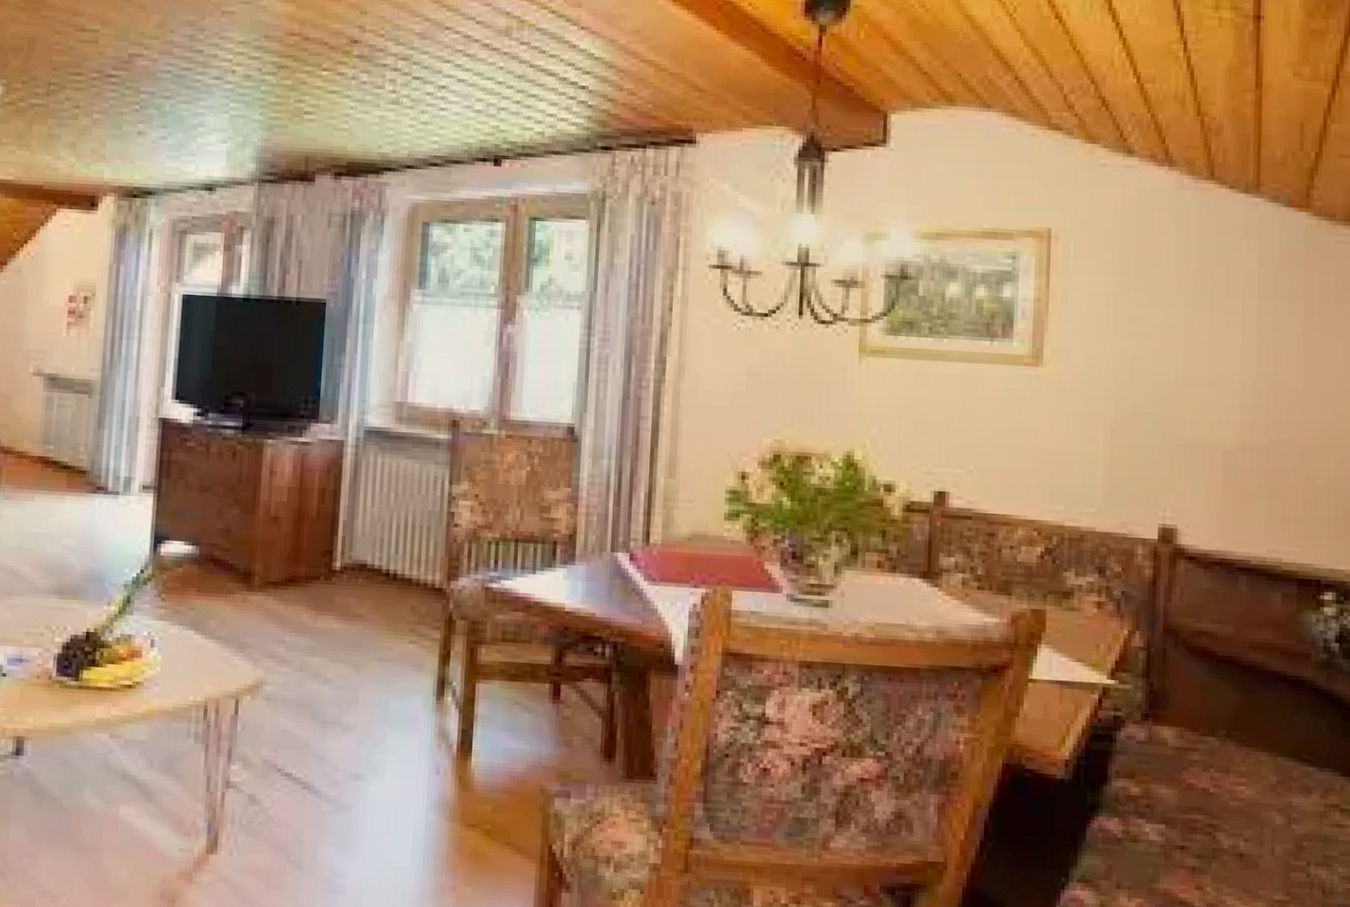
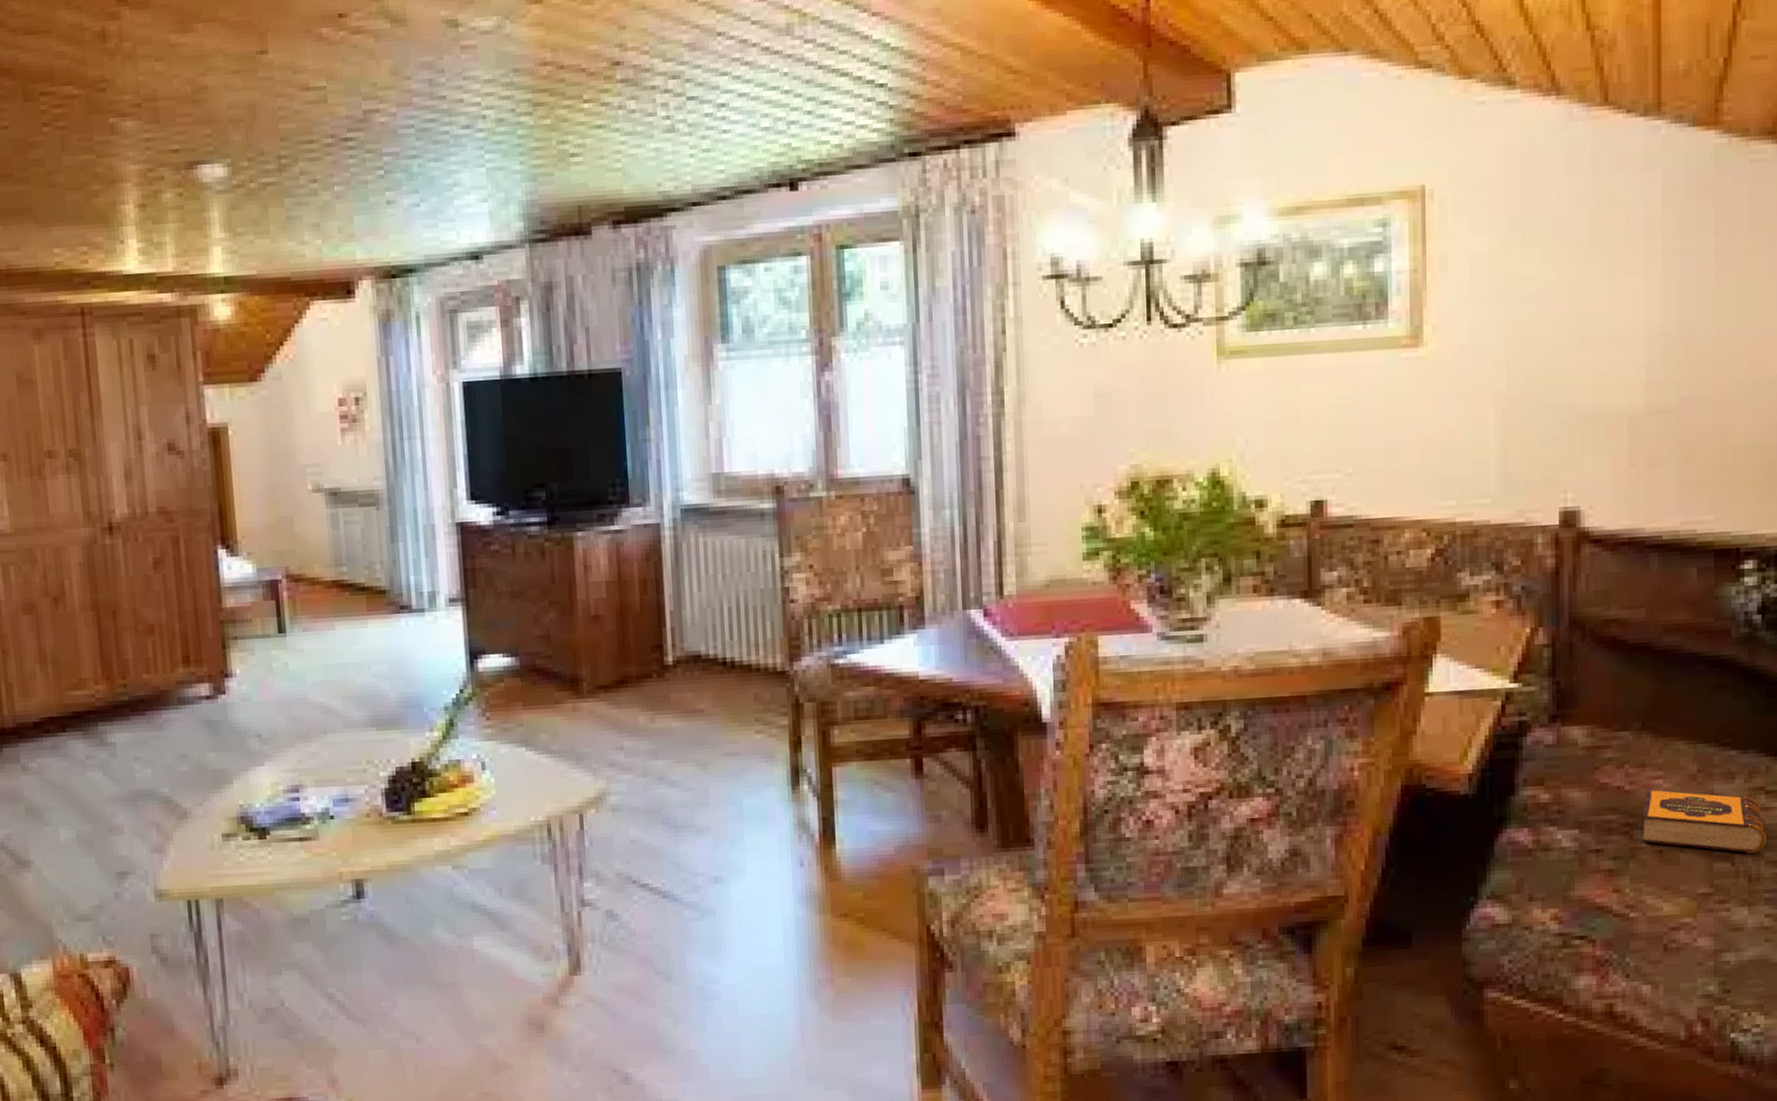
hardback book: none [1223,794,1341,867] -> present [1641,789,1767,854]

